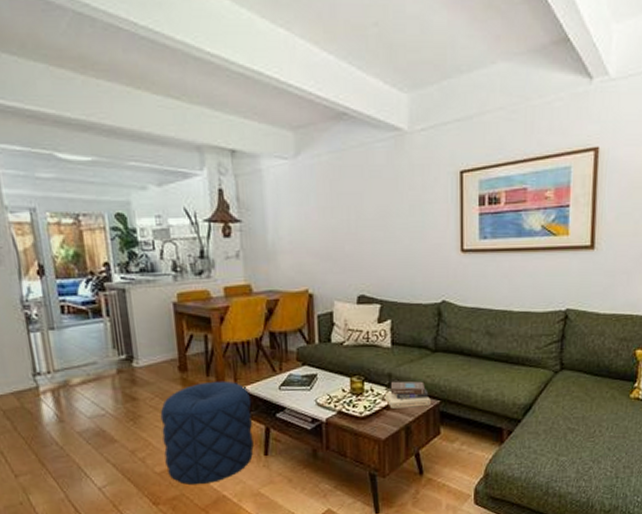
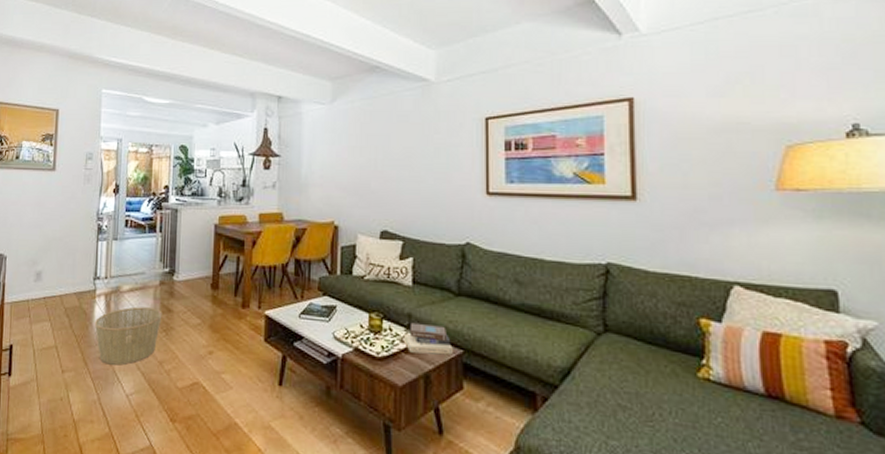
basket: none [45,398,127,462] -> present [95,306,162,365]
pouf: present [160,380,254,485] -> none [187,302,272,407]

